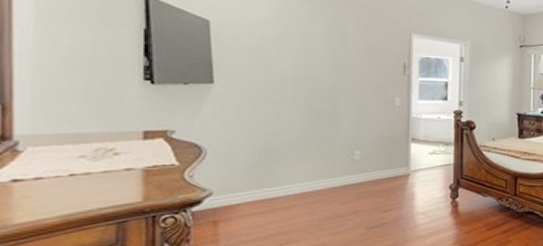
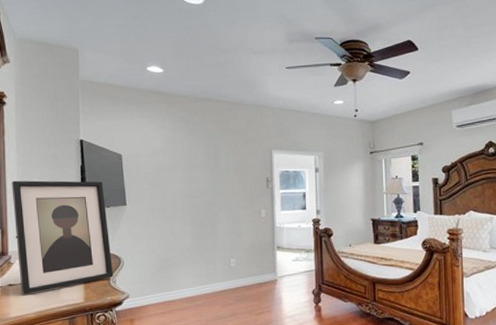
picture frame: none [23,39,191,193] -> present [12,180,114,295]

